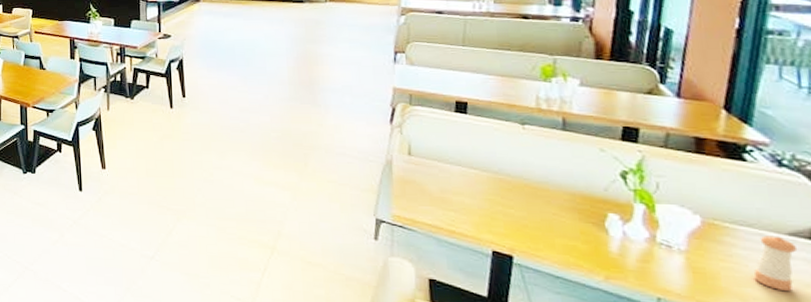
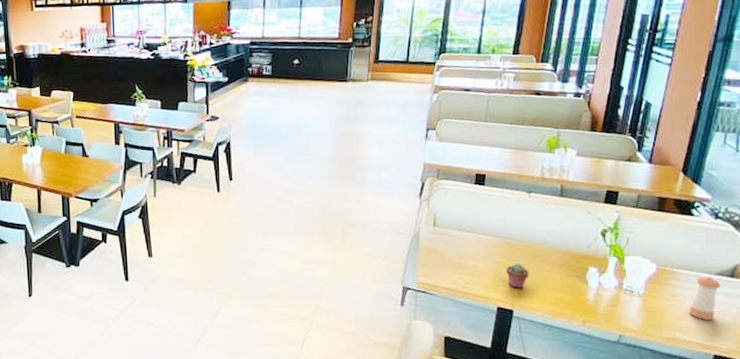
potted succulent: none [500,203,531,231] -> present [506,264,529,288]

